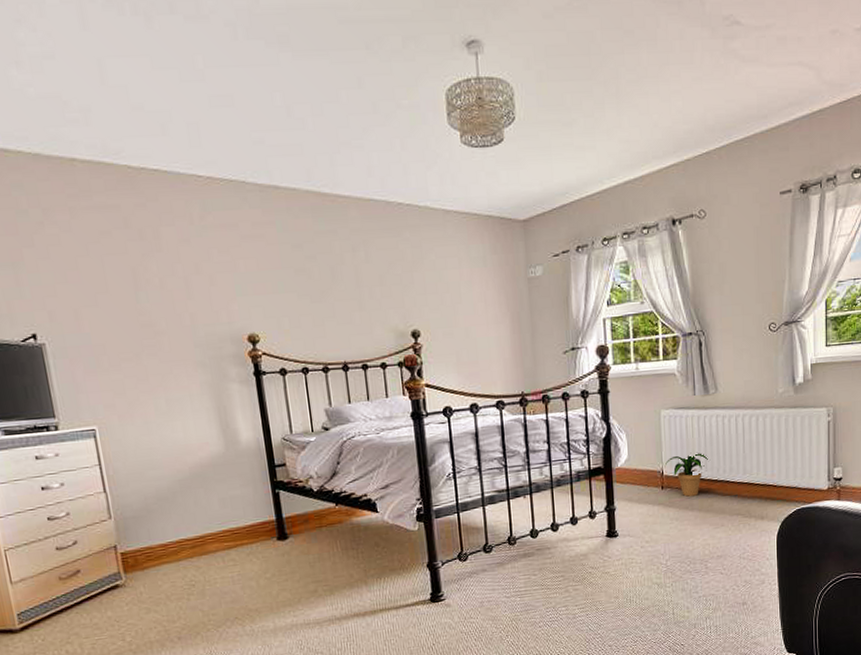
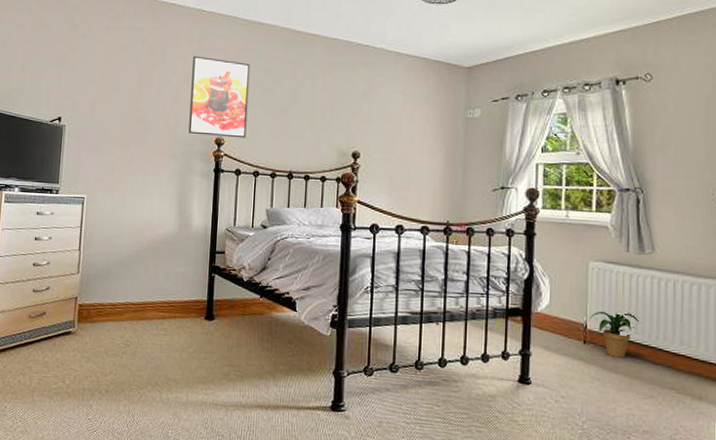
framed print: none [198,235,285,334] -> present [188,56,250,138]

